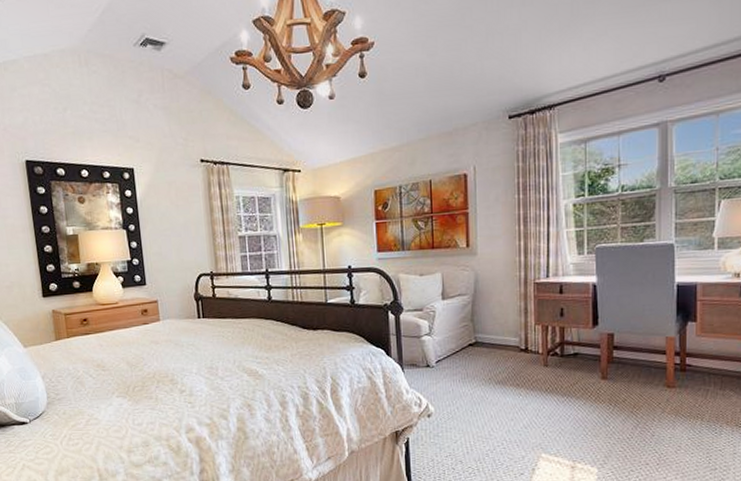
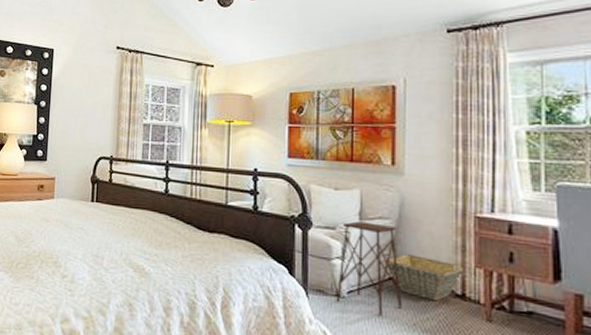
side table: none [426,300,480,377] -> present [336,221,403,317]
basket: none [464,322,528,358] -> present [384,254,467,301]

